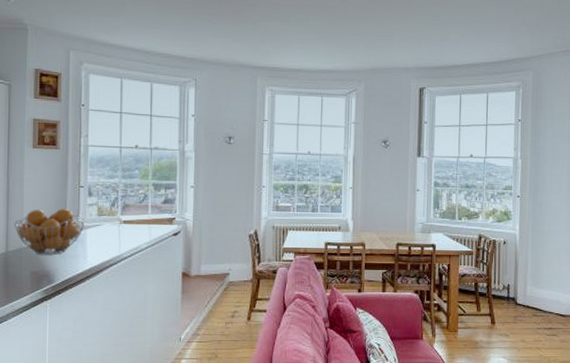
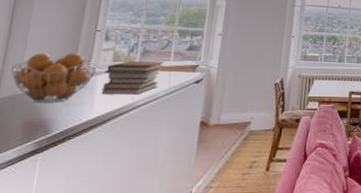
book stack: none [91,214,143,247] -> present [101,60,164,95]

